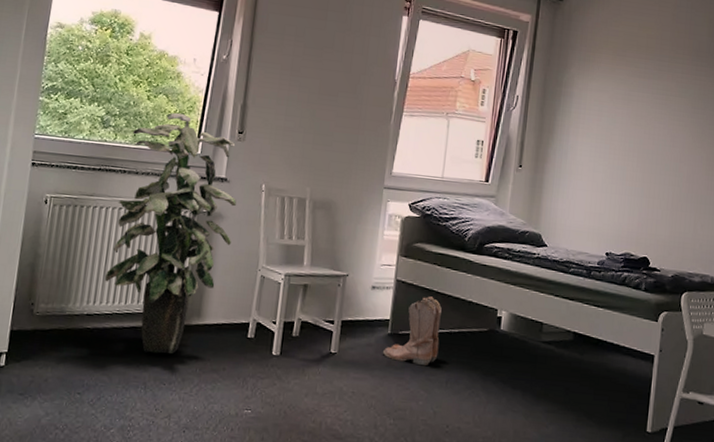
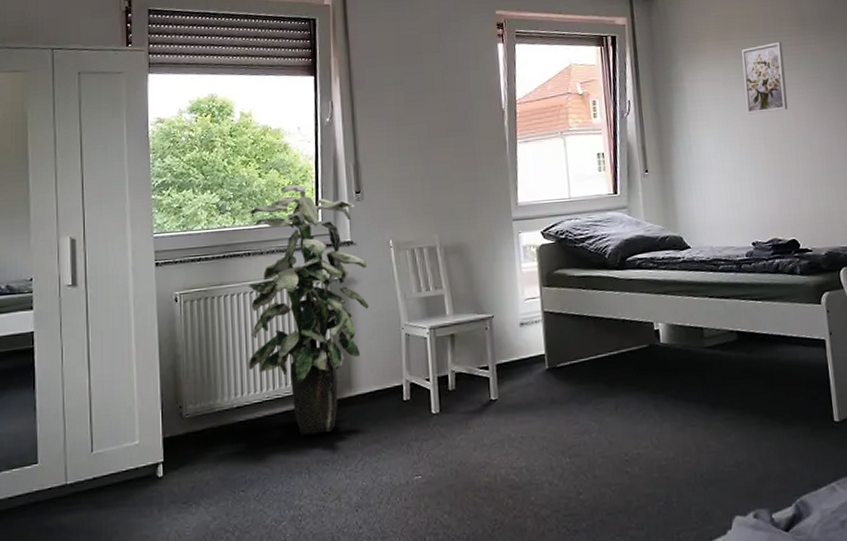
boots: present [382,296,442,366] -> none [544,322,602,396]
wall art: none [626,67,675,134] -> present [741,42,788,114]

